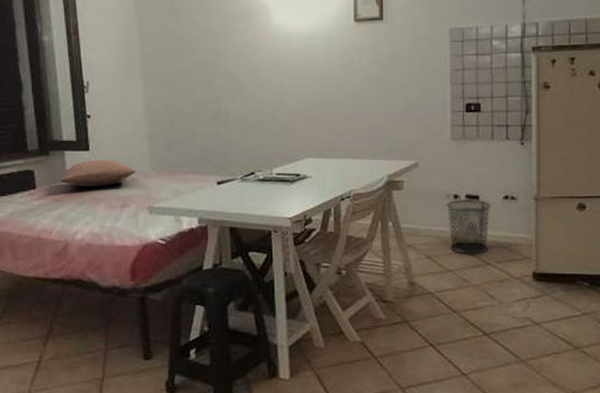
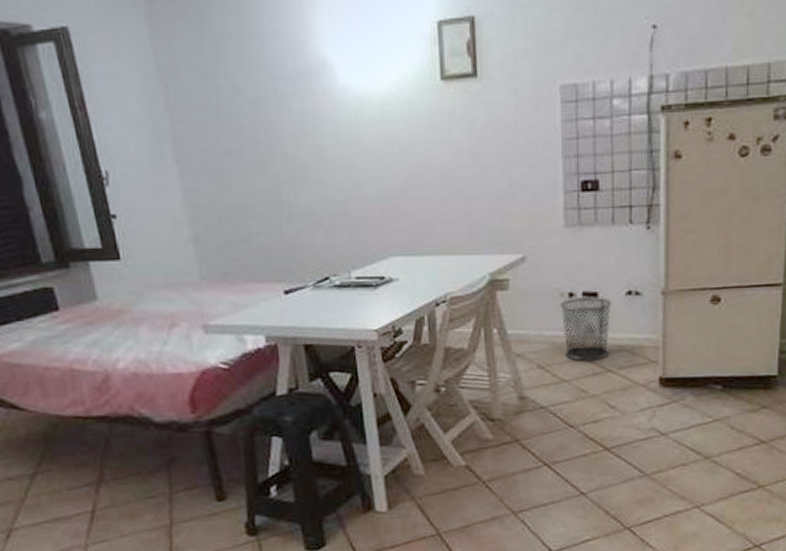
pillow: present [60,159,136,187] -> none [88,269,183,305]

